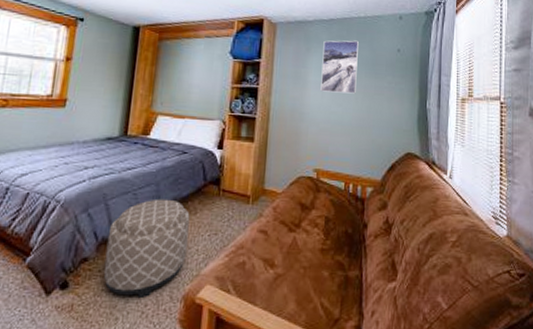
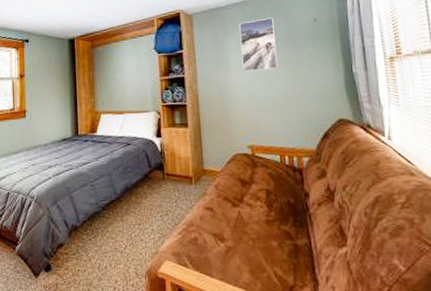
ottoman: present [103,199,190,299] -> none [76,187,144,276]

